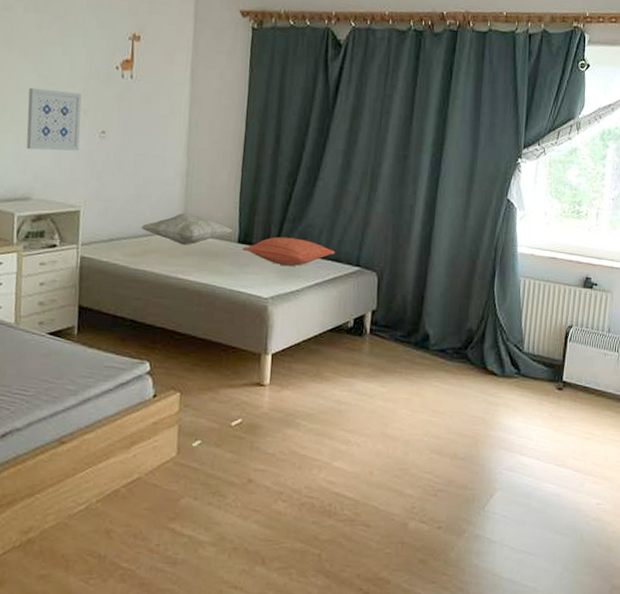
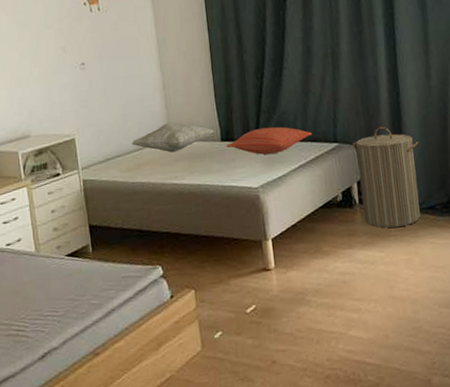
wall art: present [26,87,82,151] -> none [12,33,64,93]
laundry hamper: none [372,258,443,365] -> present [351,126,421,228]

